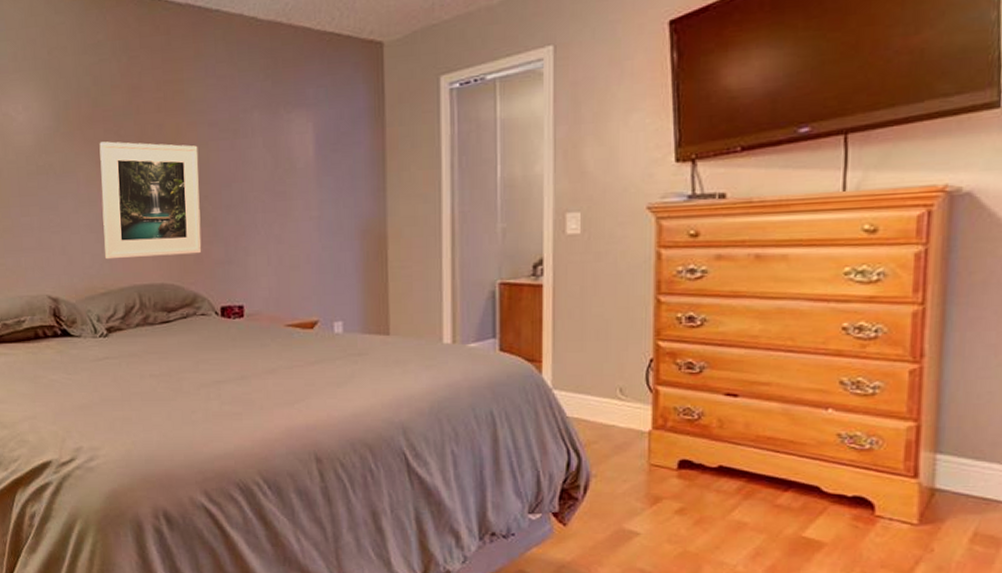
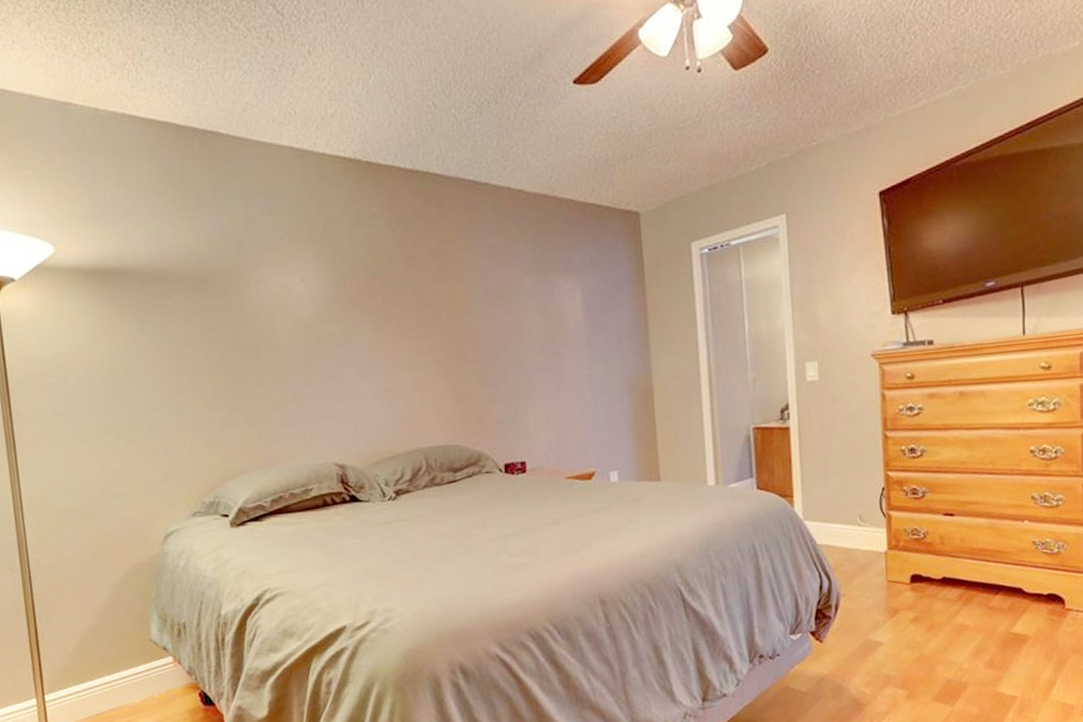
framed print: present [99,141,202,260] -> none [378,310,484,425]

